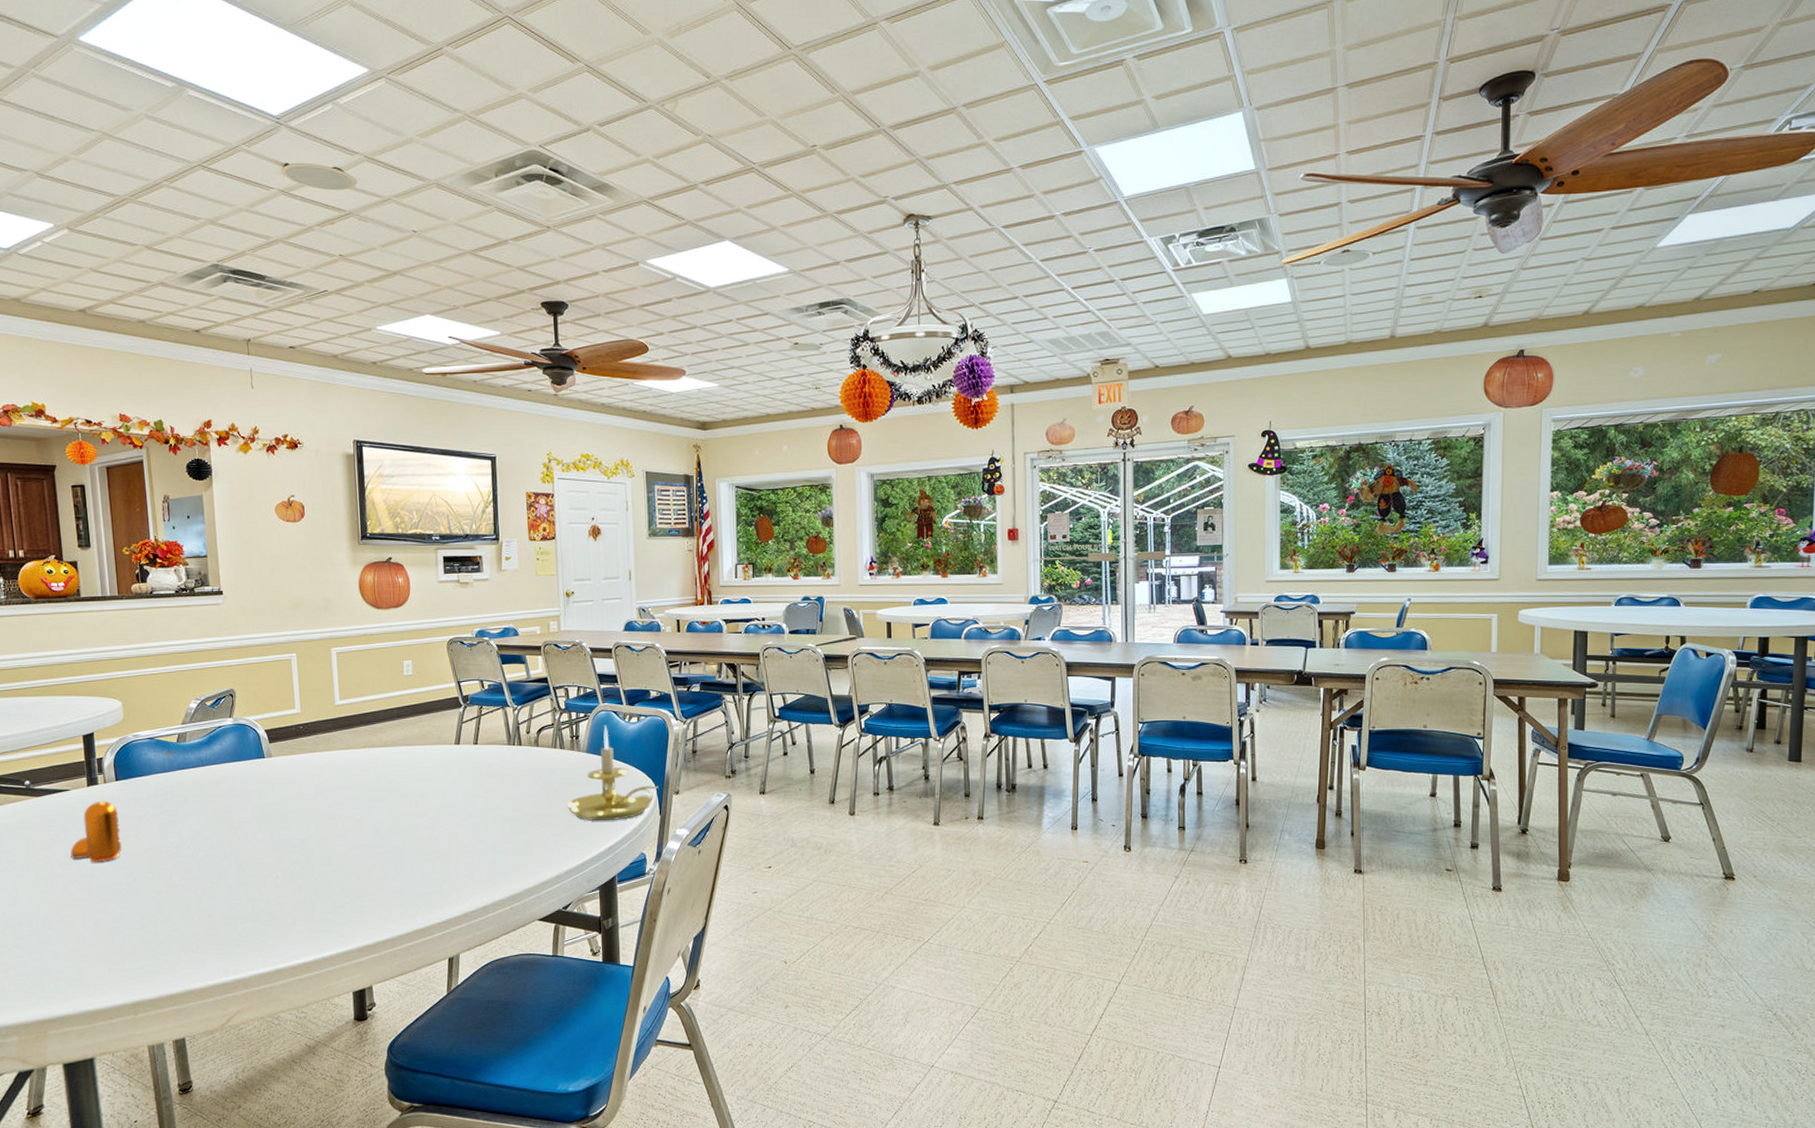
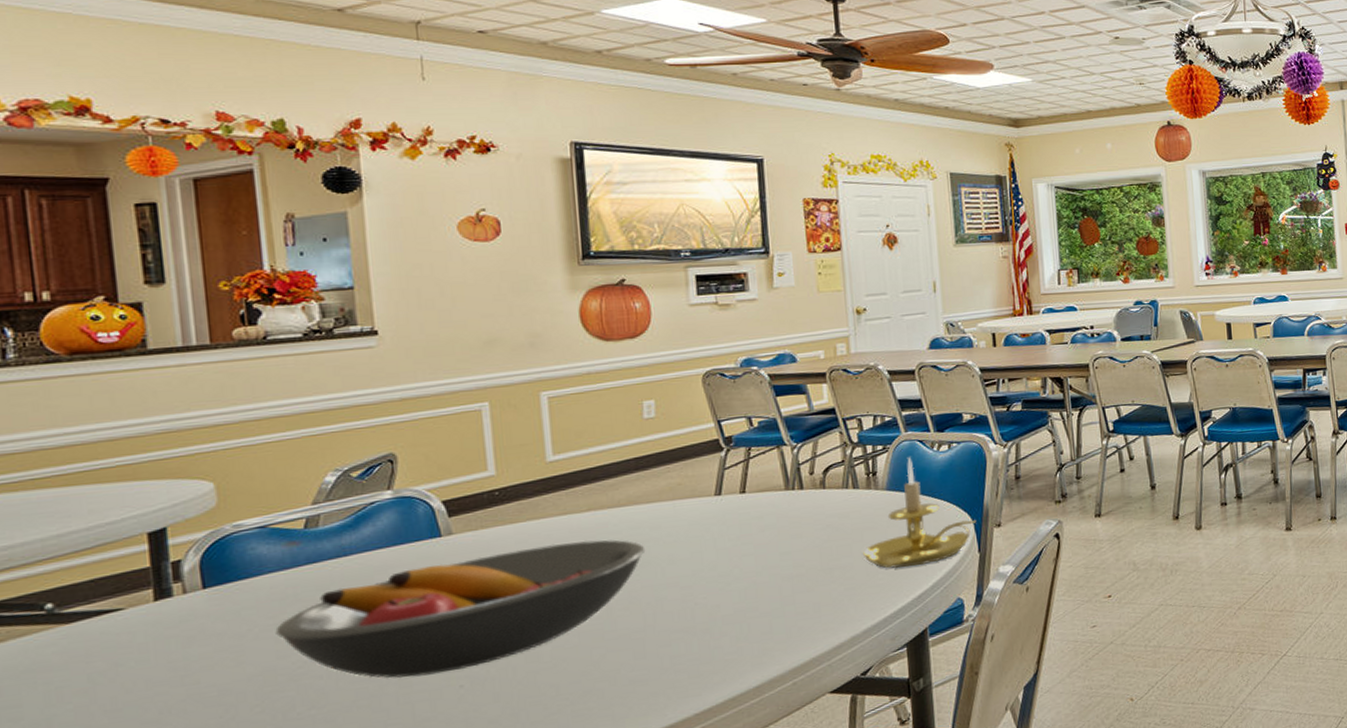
pepper shaker: present [70,800,122,863] -> none [123,616,212,704]
fruit bowl: none [160,772,404,865] -> present [275,539,646,678]

